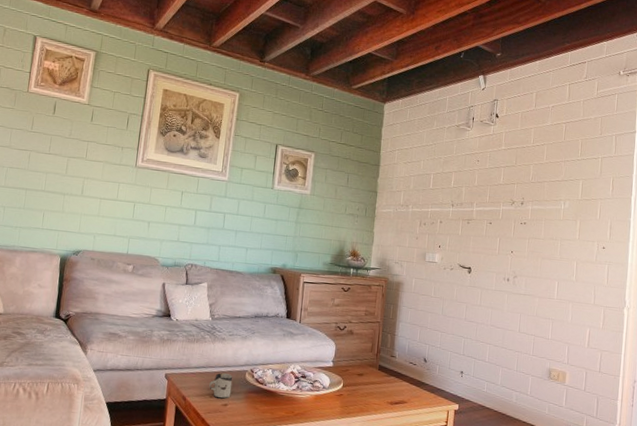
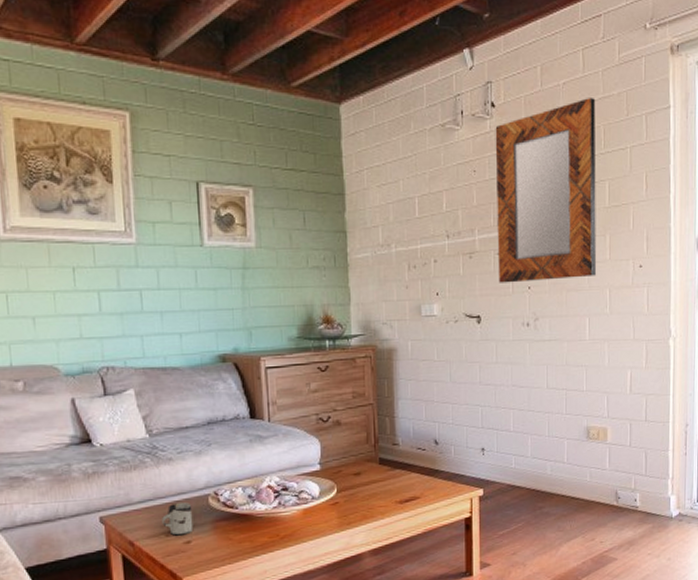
home mirror: none [488,118,577,250] -> present [495,96,597,283]

